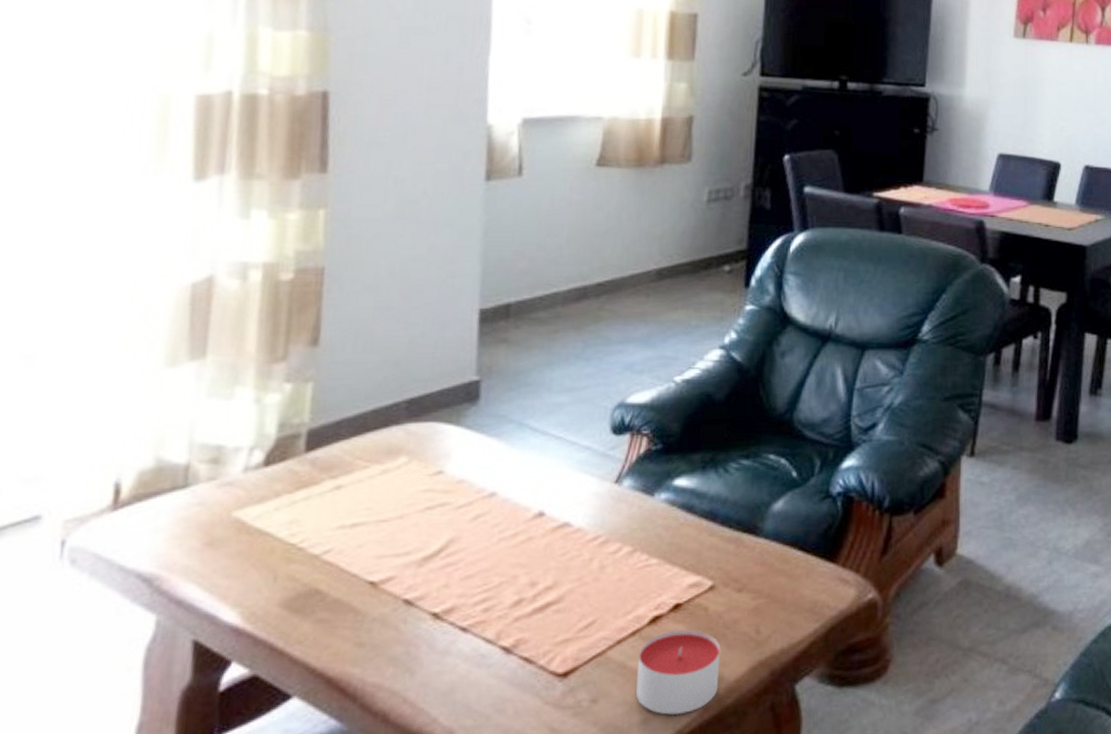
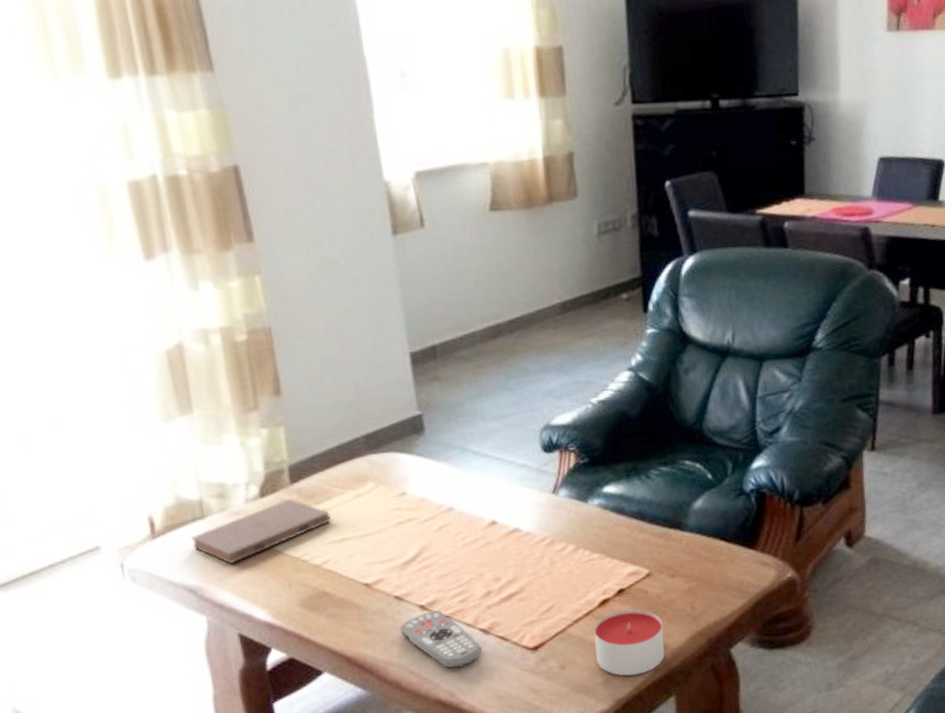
book: none [162,470,346,547] -> present [191,499,331,564]
remote control: none [401,620,500,698] -> present [399,610,483,669]

